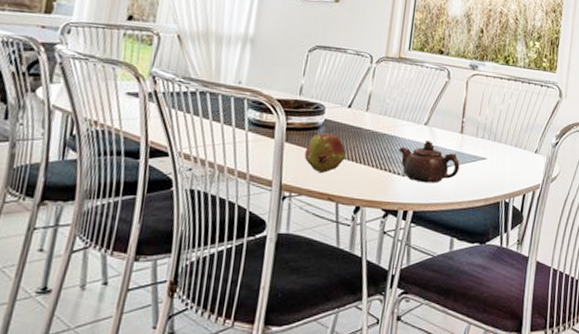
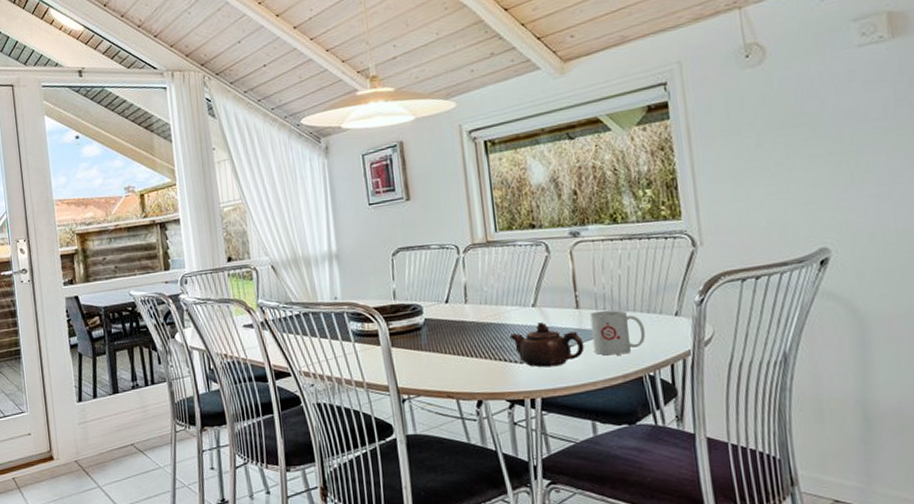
fruit: present [304,133,346,173] -> none [412,331,455,372]
mug: none [466,138,511,180] -> present [590,310,646,356]

